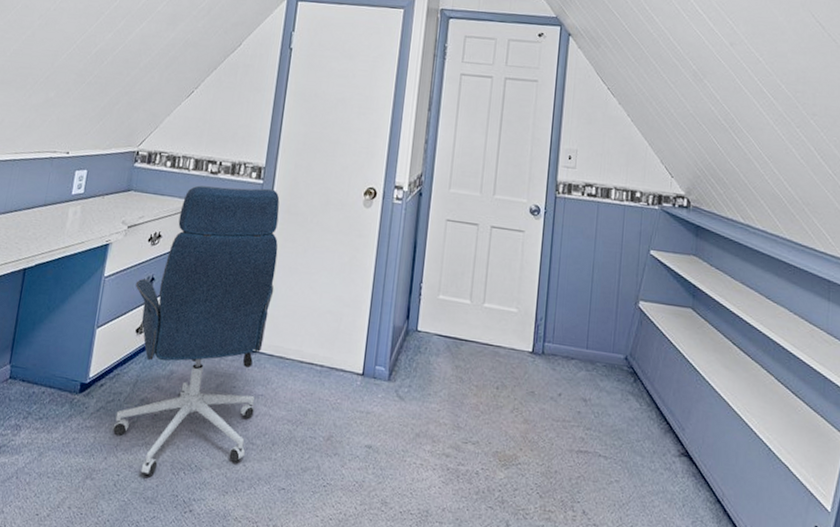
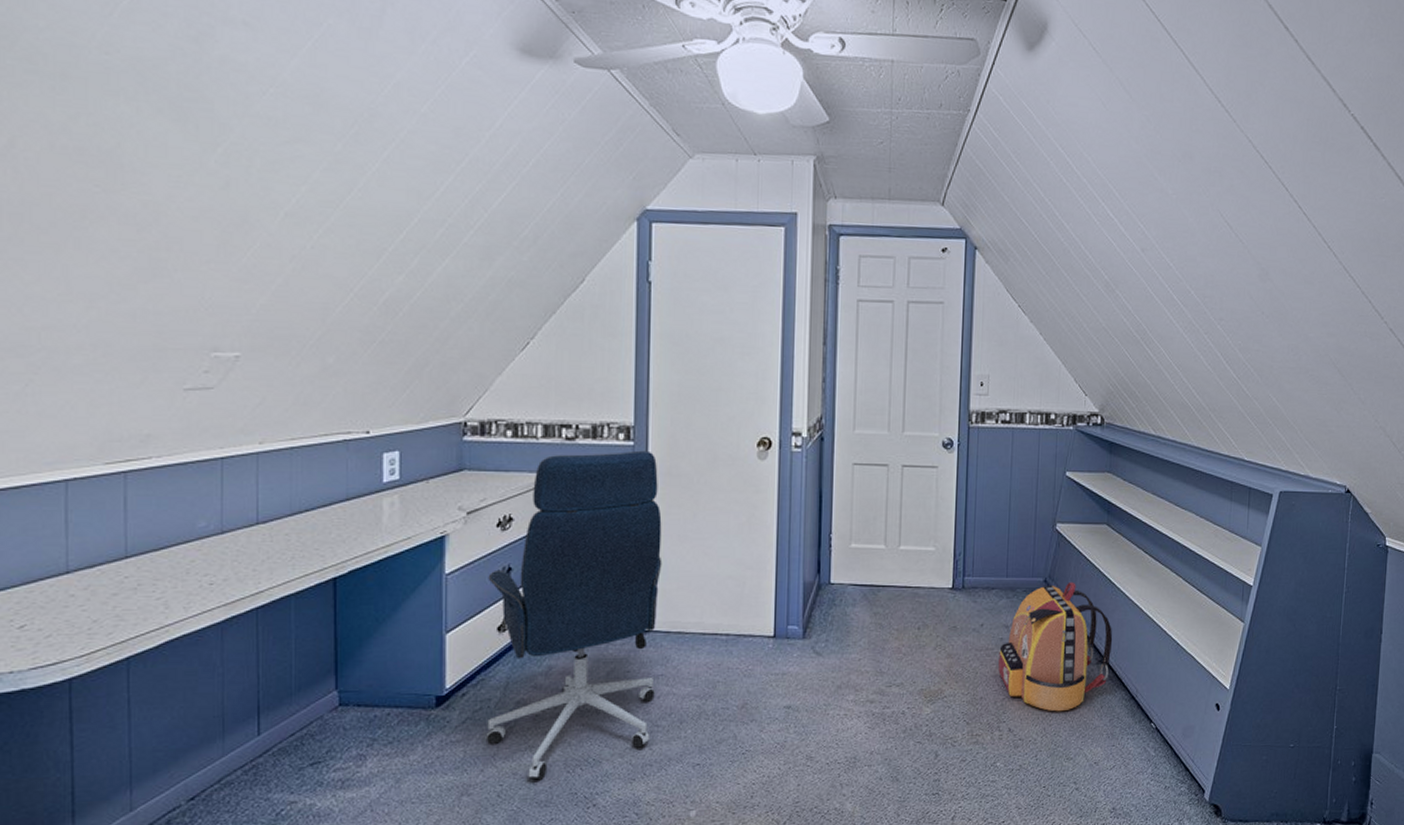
backpack: none [573,363,697,503] -> present [996,581,1113,712]

